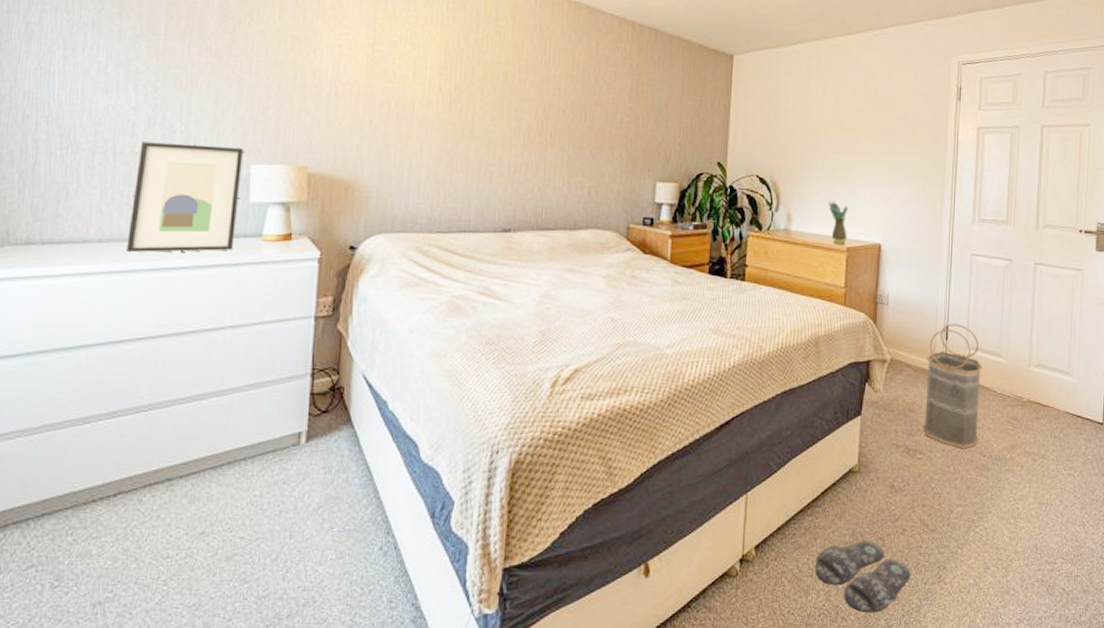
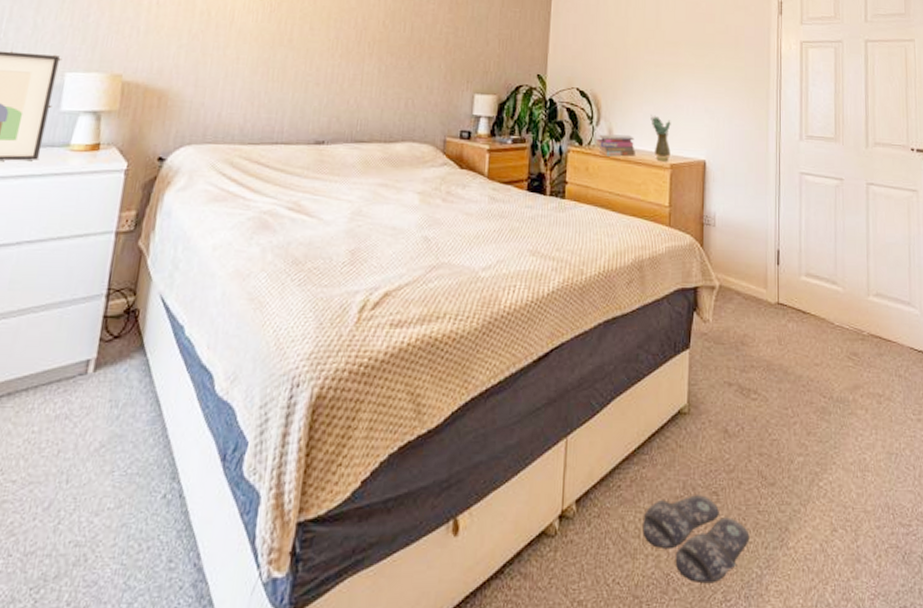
books: none [775,219,813,241] -> present [596,134,635,157]
basket: present [923,324,982,448] -> none [757,248,818,388]

